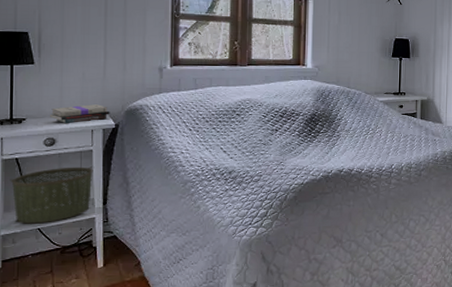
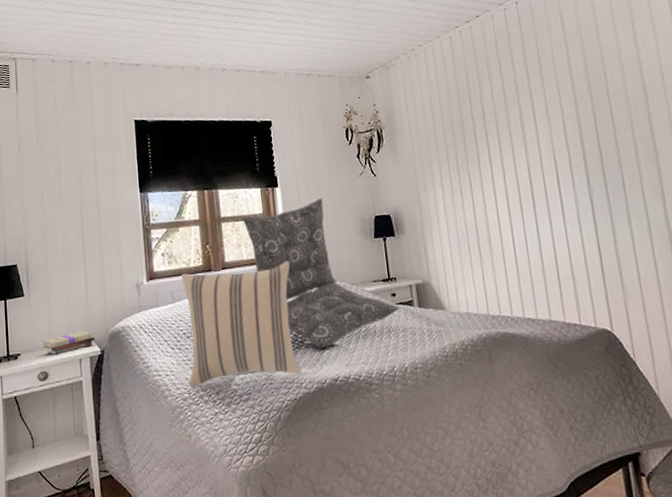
basket: present [10,166,95,224] -> none [11,399,86,468]
pillow: none [203,65,313,166] -> present [181,260,301,388]
pillow: none [273,15,404,143] -> present [242,197,399,348]

